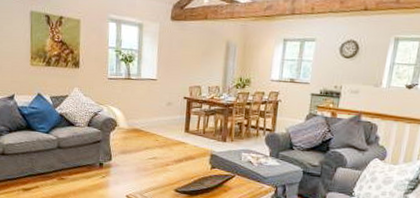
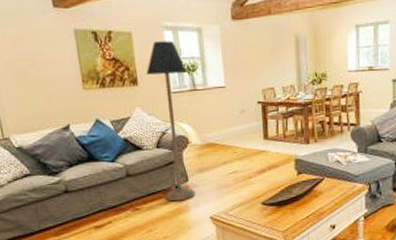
floor lamp: none [88,31,124,177] -> present [146,40,196,202]

